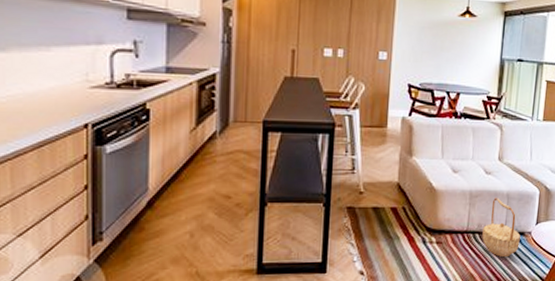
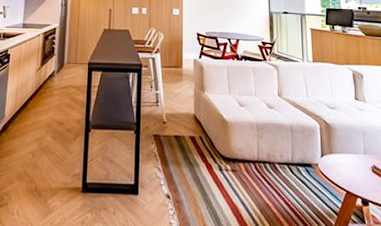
basket: present [482,198,520,258] -> none [272,130,309,189]

